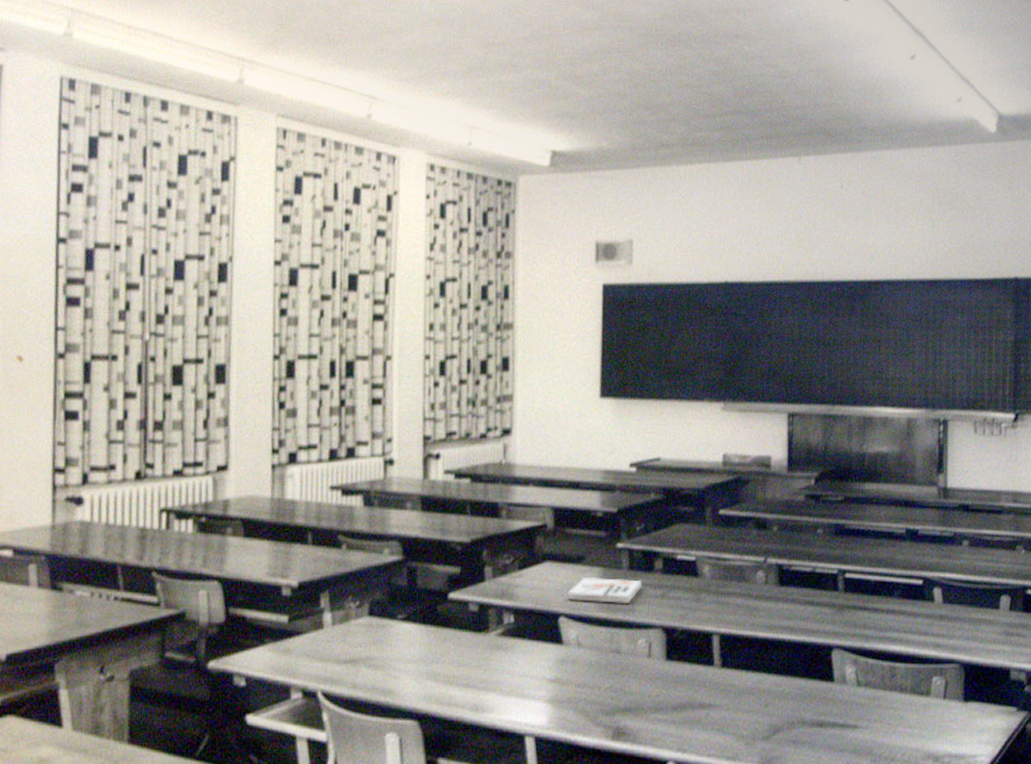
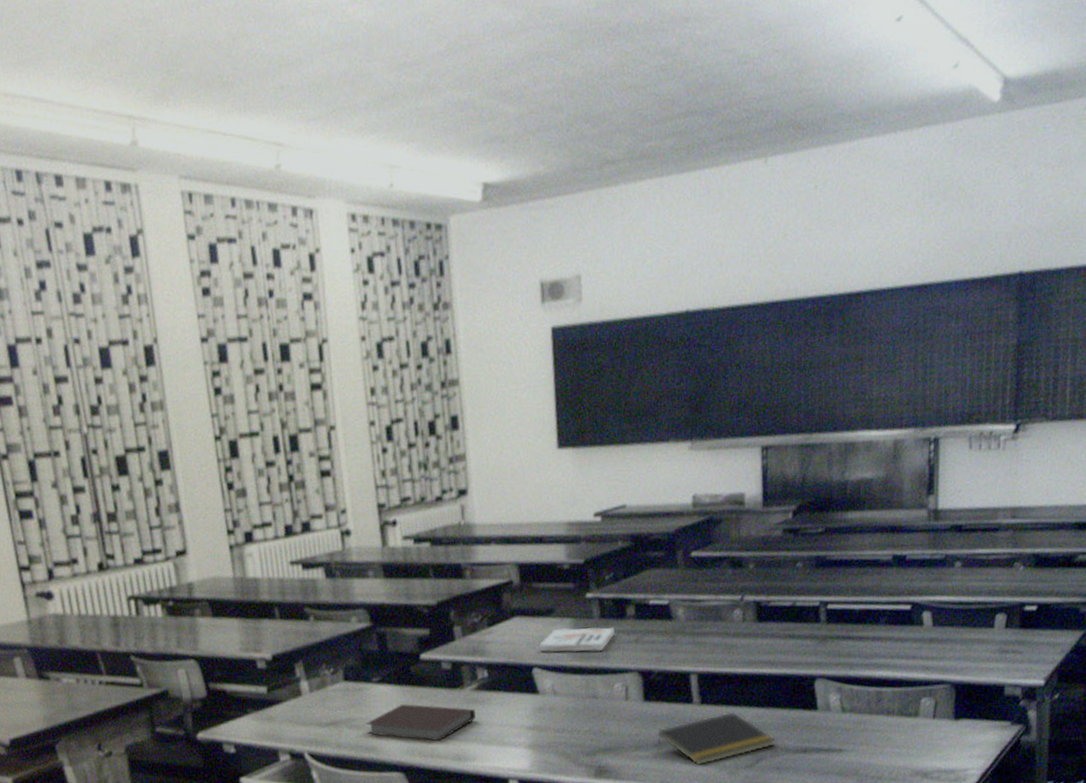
notebook: none [385,645,498,689] -> present [365,704,476,742]
notepad: none [676,677,793,734] -> present [656,711,776,766]

